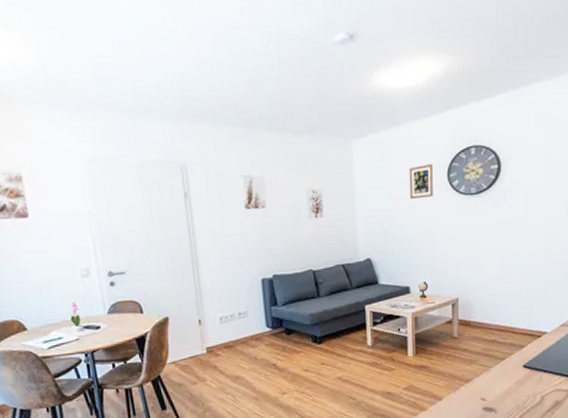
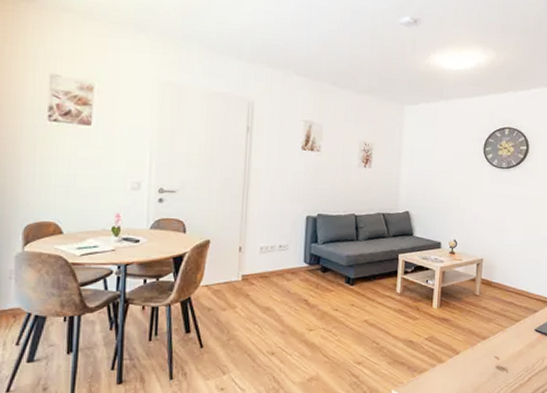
picture frame: present [409,164,433,200] -> none [449,136,472,165]

